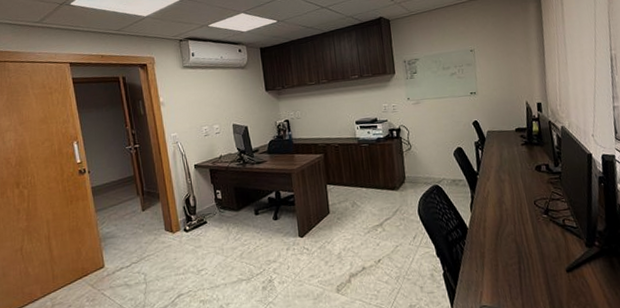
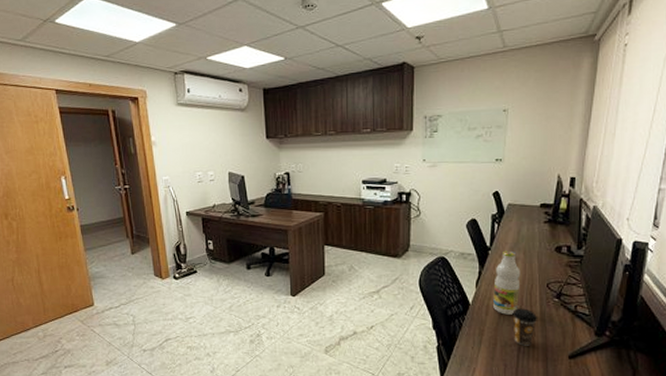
bottle: none [486,173,512,235] -> present [493,250,521,315]
coffee cup: none [508,227,532,264] -> present [512,308,538,346]

